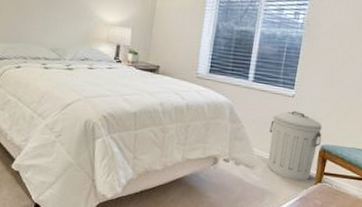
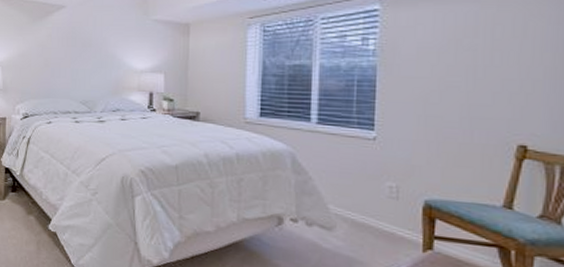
trash can: present [267,111,322,181] -> none [347,157,423,247]

